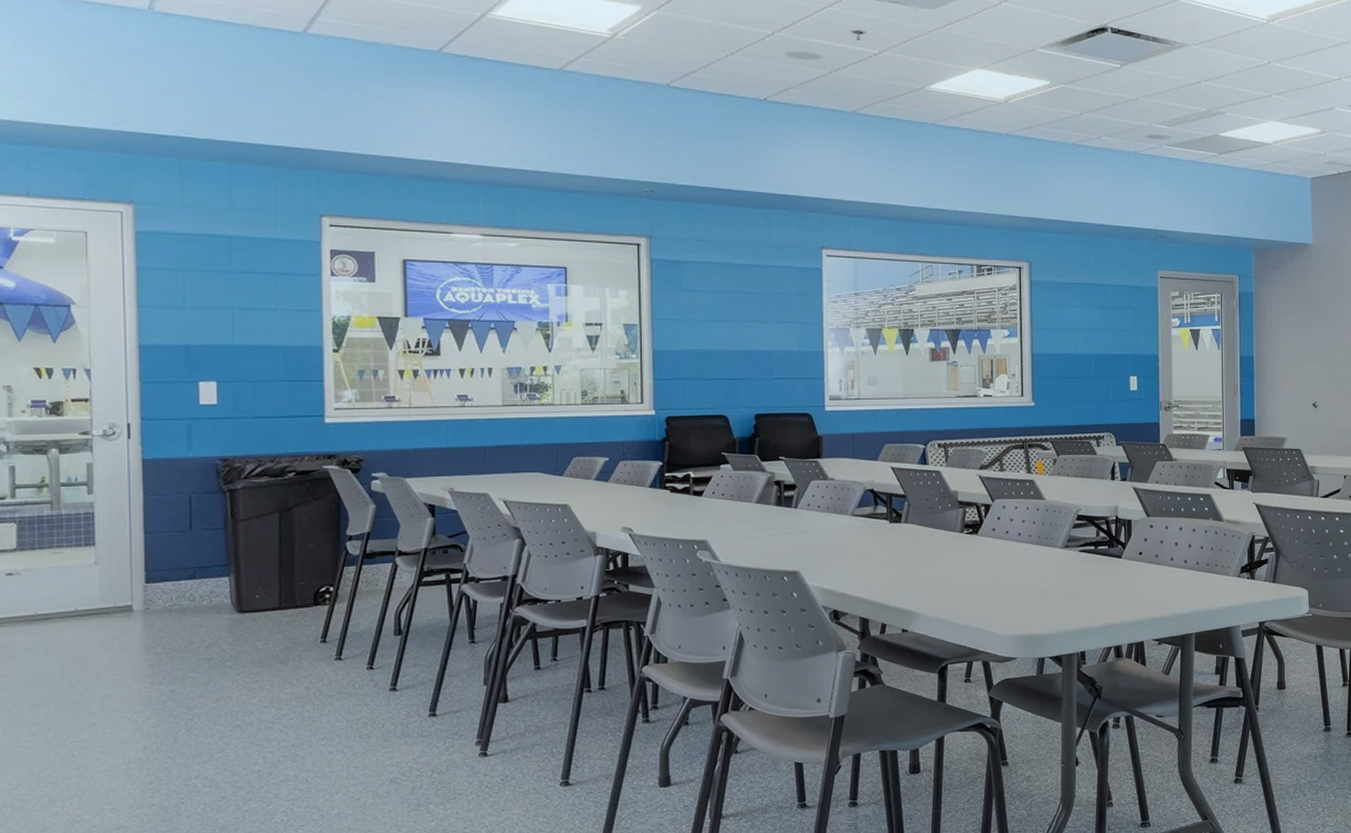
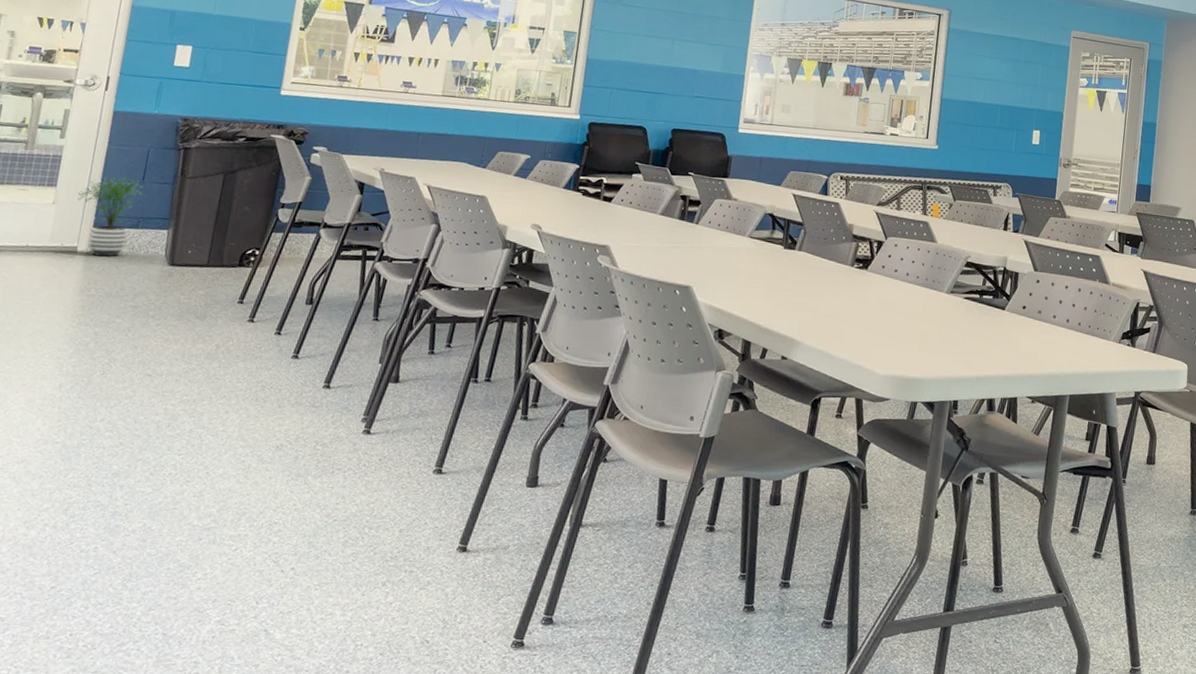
potted plant: none [120,527,198,613] -> present [77,176,147,257]

